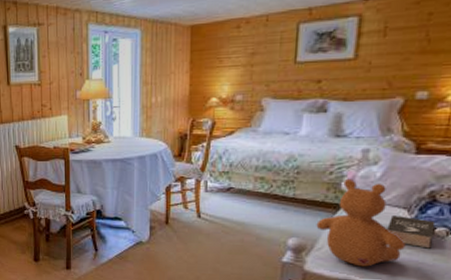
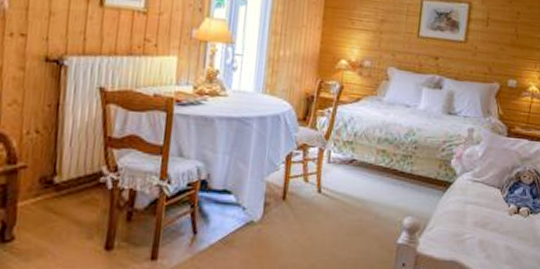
teddy bear: present [316,178,406,267] -> none [429,156,499,247]
book: present [387,215,436,249] -> none [485,195,520,228]

